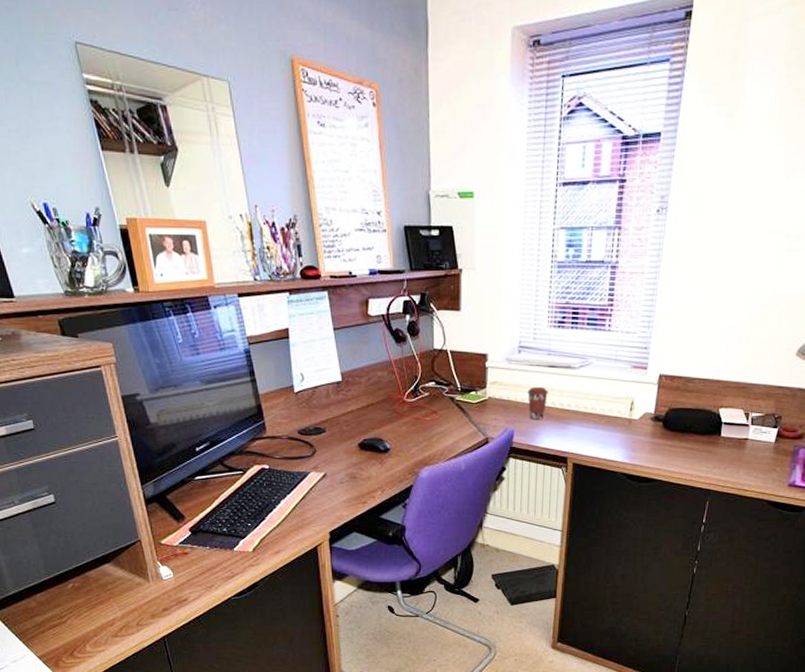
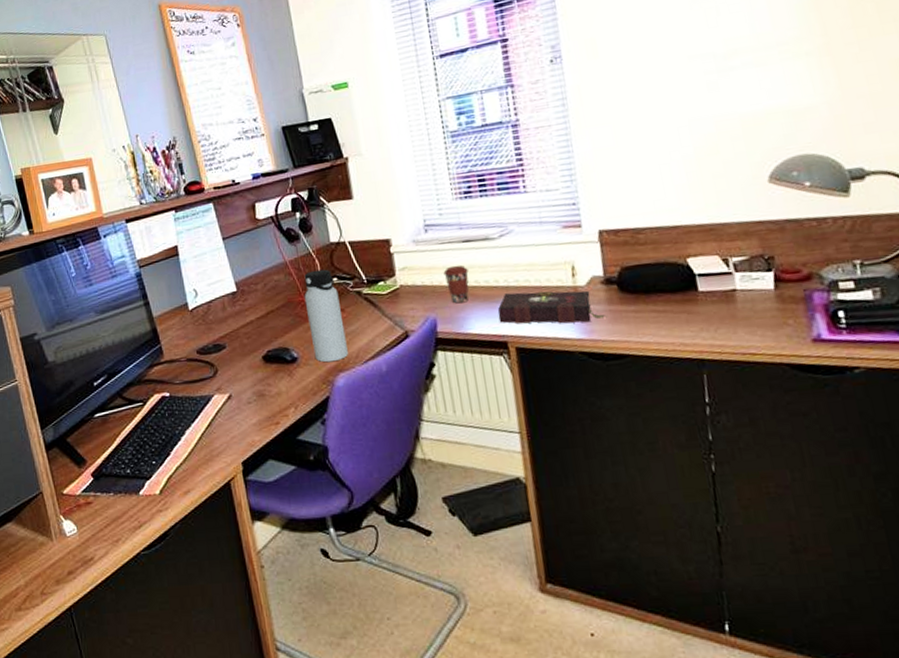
water bottle: none [403,372,435,456] -> present [304,269,348,363]
book: none [564,417,650,450] -> present [498,290,609,324]

